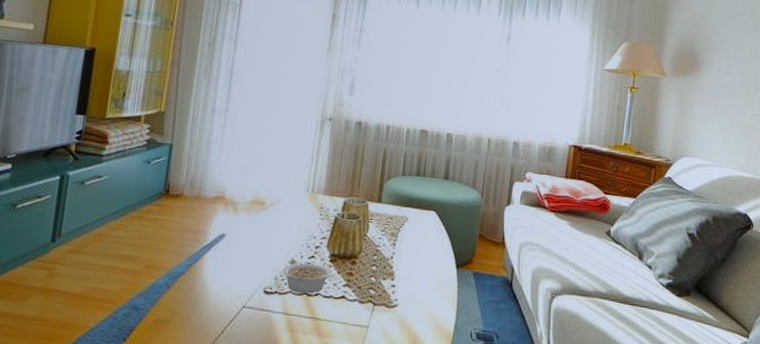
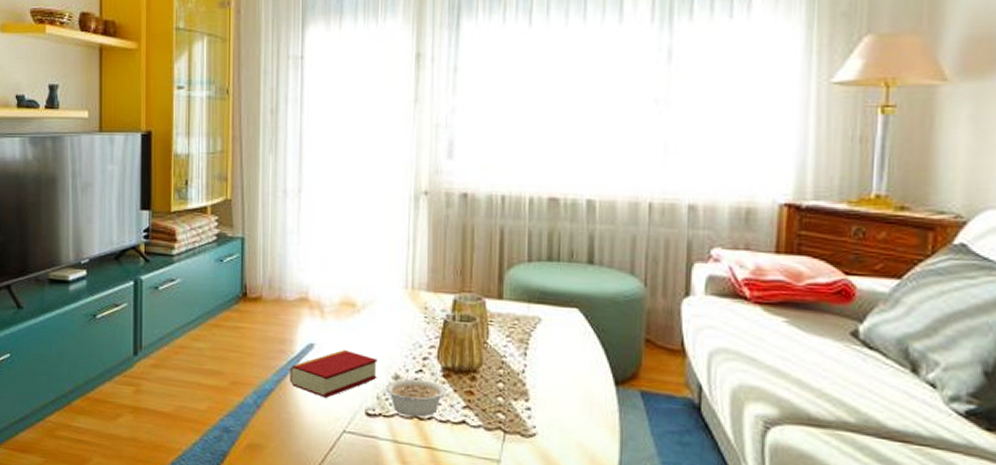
book: none [200,240,278,279] -> present [290,350,377,398]

